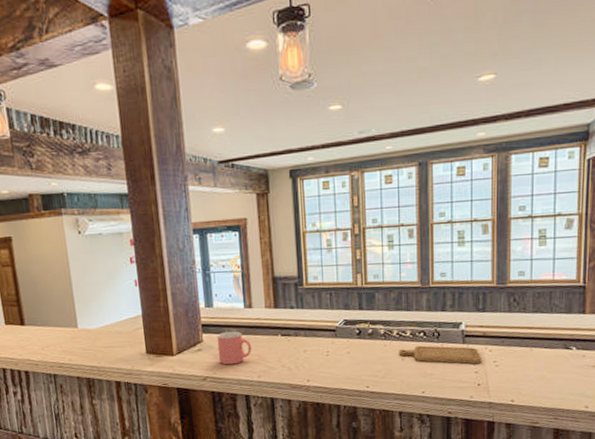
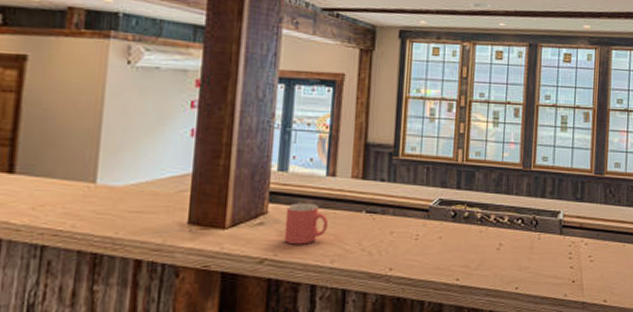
chopping board: present [399,345,480,364] -> none [494,234,576,258]

